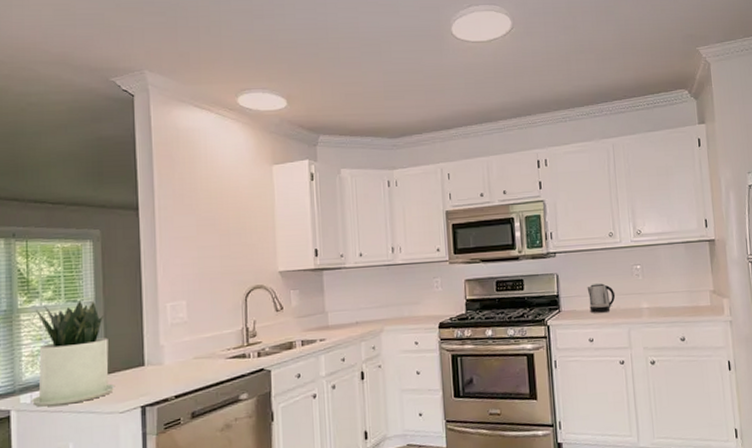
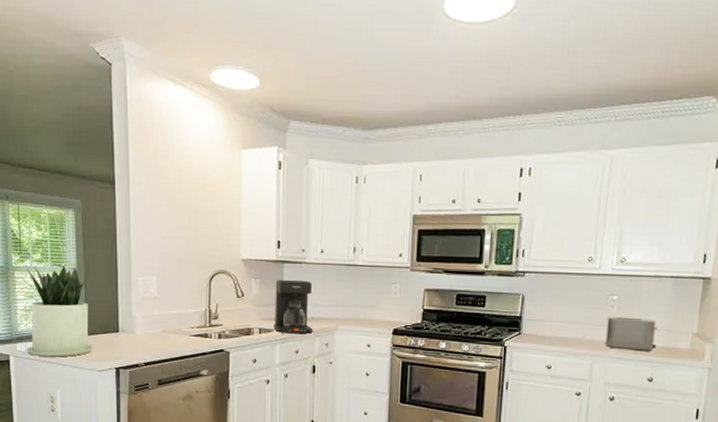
coffee maker: none [315,285,358,343] -> present [273,279,313,334]
kettle: present [587,283,616,314] -> none [552,310,584,342]
toaster: none [634,282,682,315] -> present [604,316,658,353]

